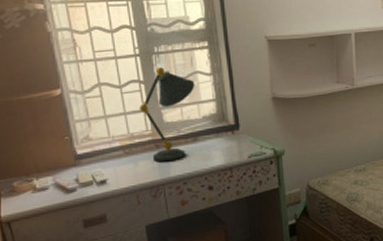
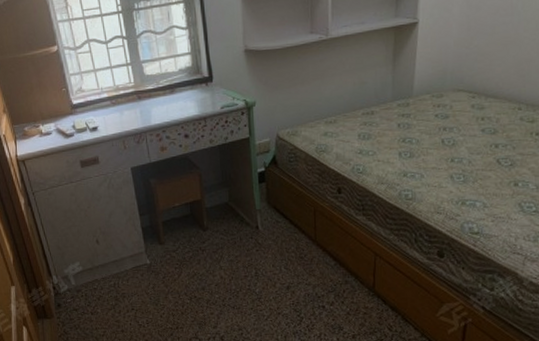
desk lamp: present [139,67,195,162] -> none [122,23,172,112]

